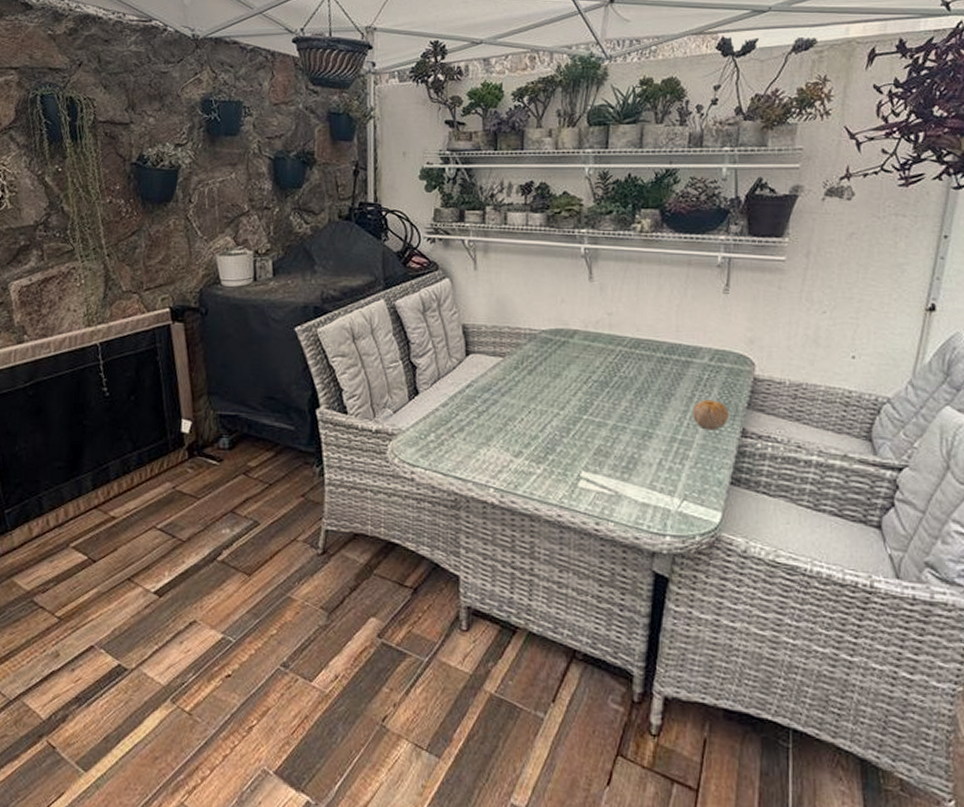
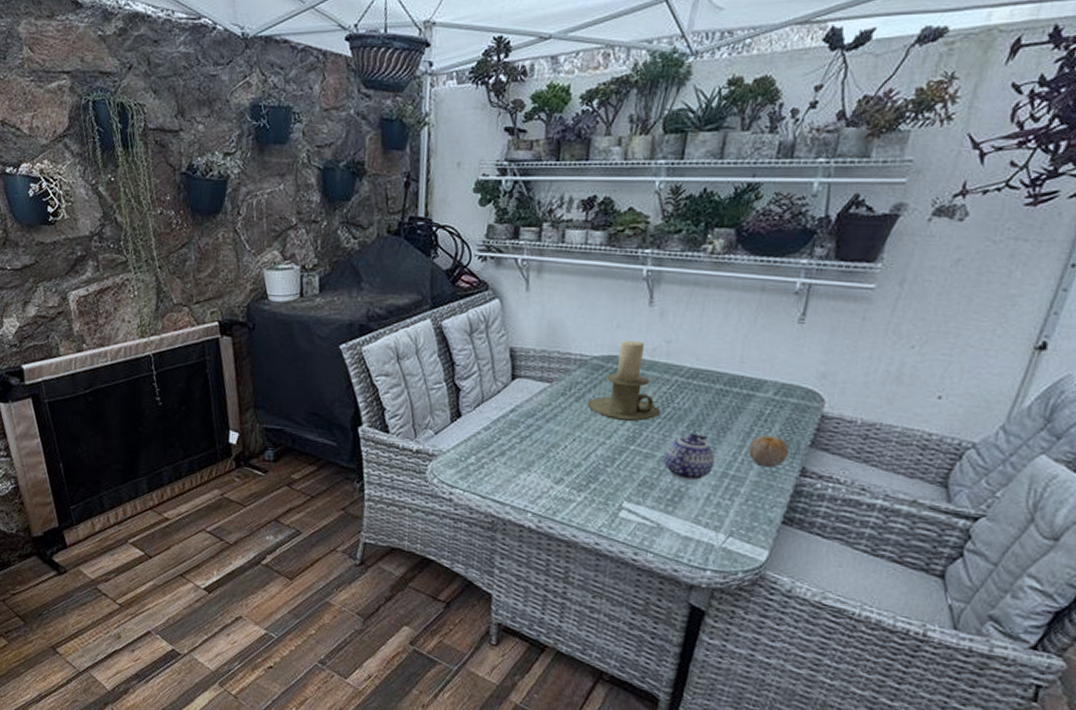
candle holder: none [539,314,609,392] -> present [587,340,661,422]
teapot: none [616,400,664,447] -> present [664,433,716,481]

